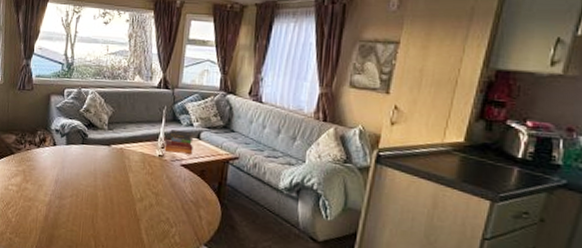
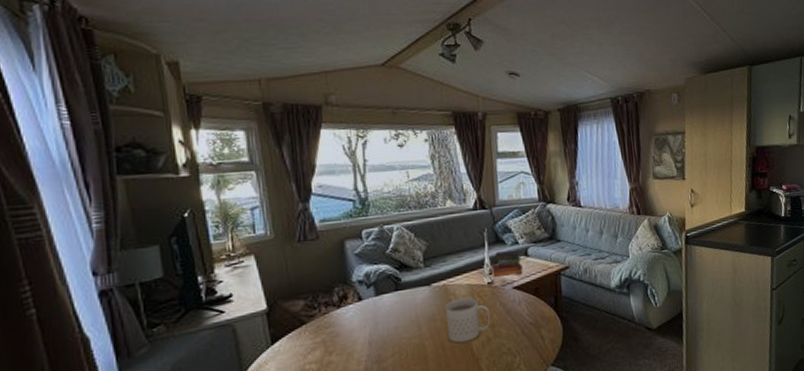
mug: none [116,162,157,202] -> present [444,297,491,343]

